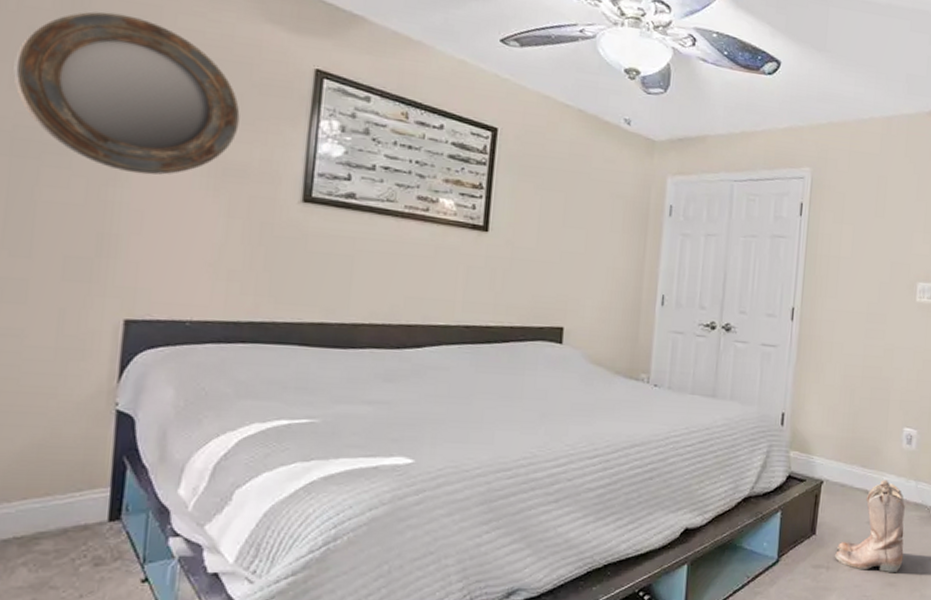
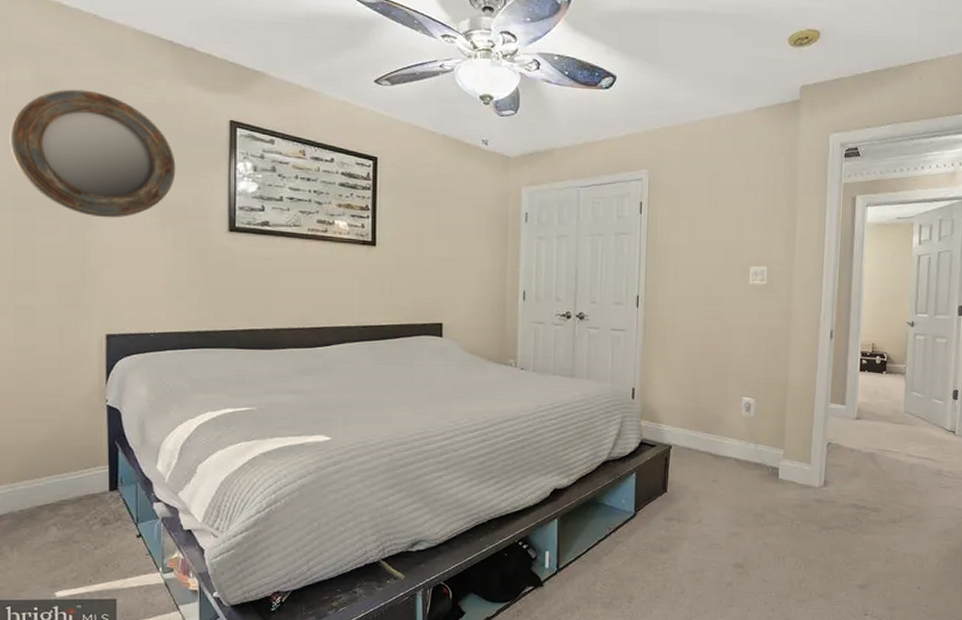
boots: present [834,479,905,572] -> none [684,443,747,523]

